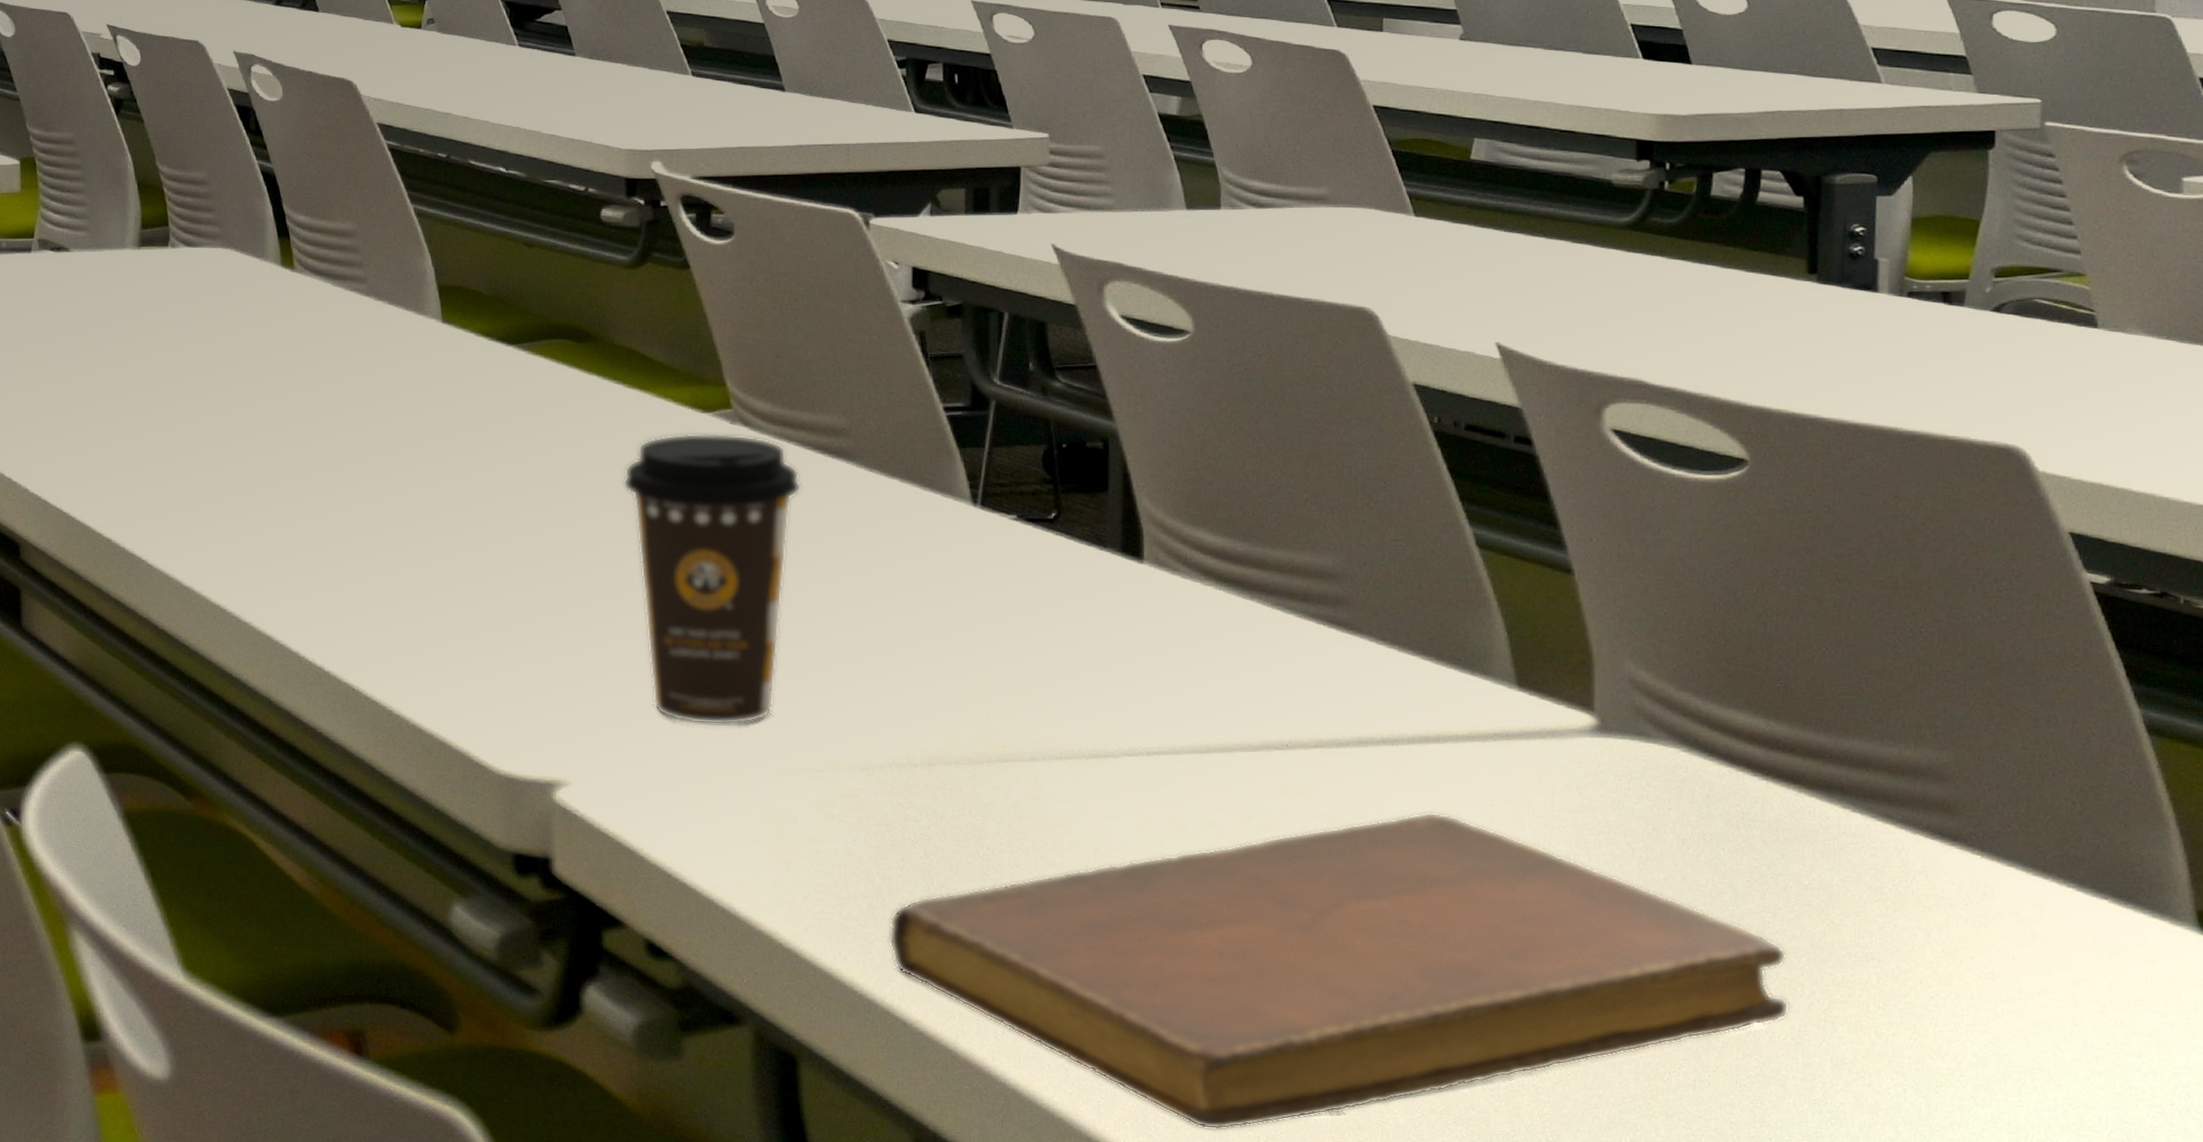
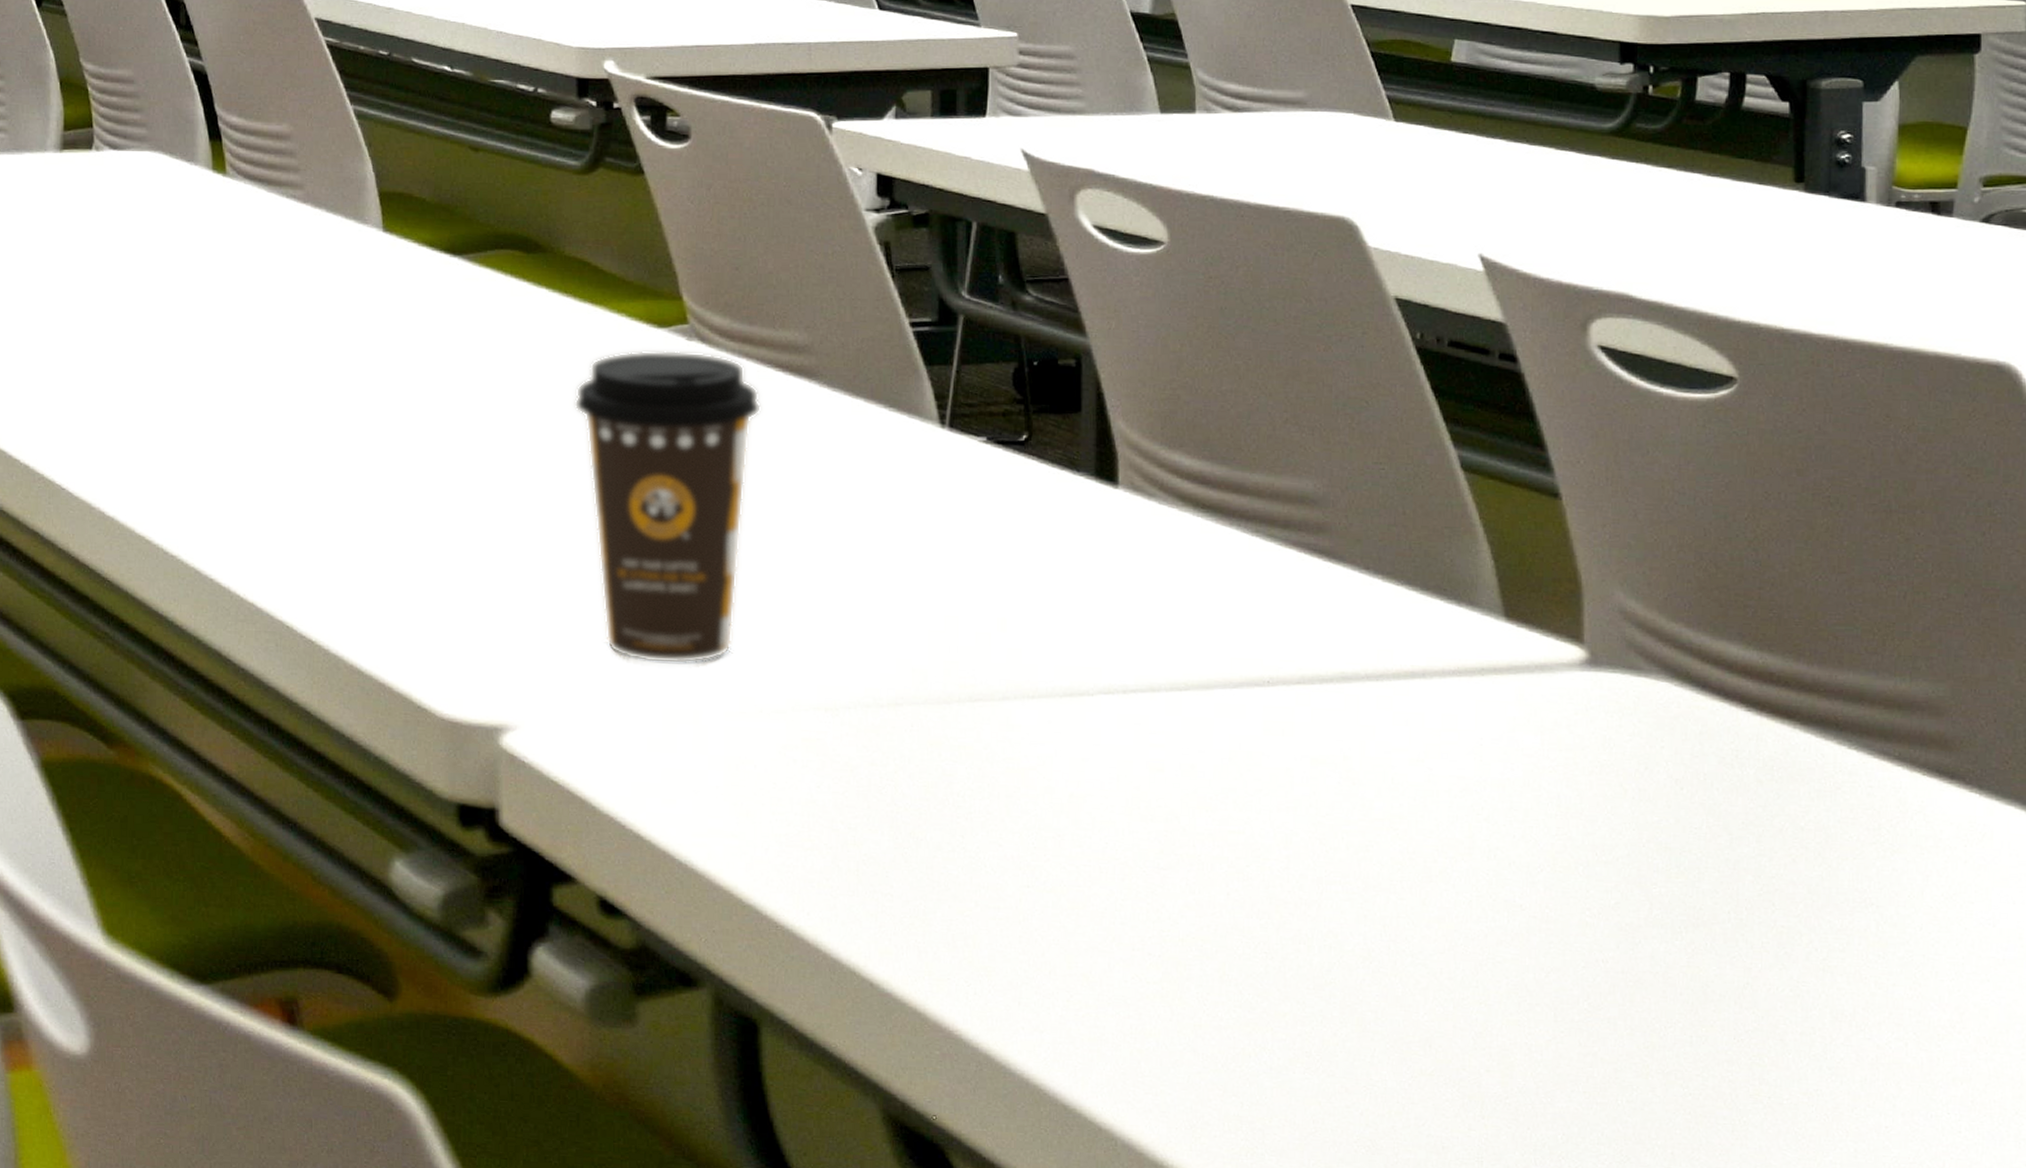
notebook: present [889,812,1789,1130] -> none [855,752,1787,1096]

